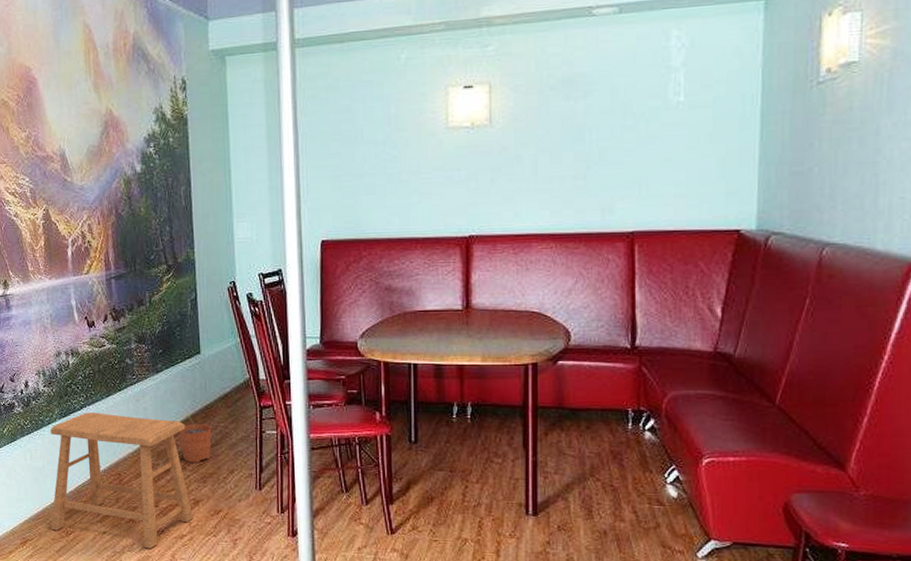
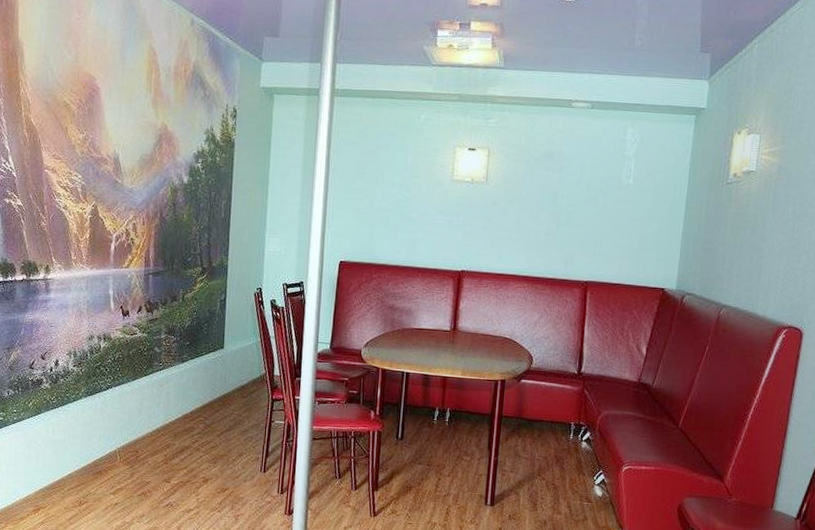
stool: present [50,411,194,549] -> none [65,392,204,521]
plant pot: present [179,413,212,462] -> none [196,400,227,445]

